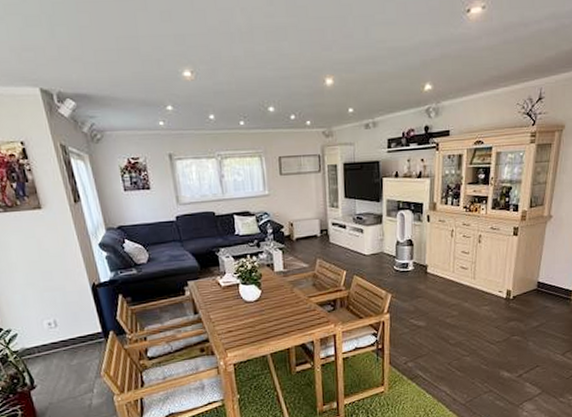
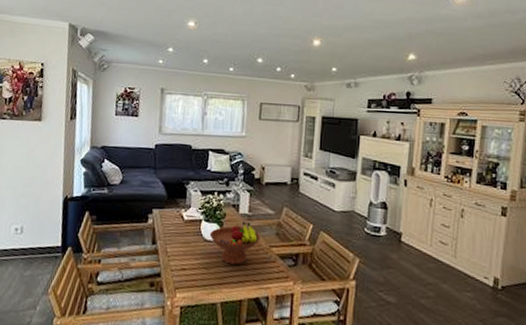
fruit bowl: none [249,278,299,320] -> present [209,222,261,265]

